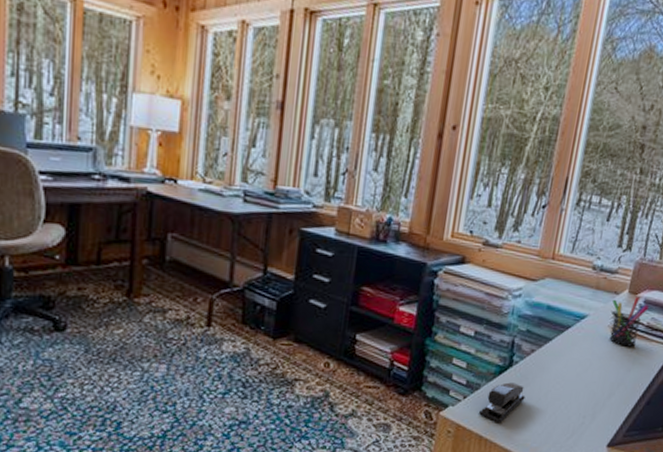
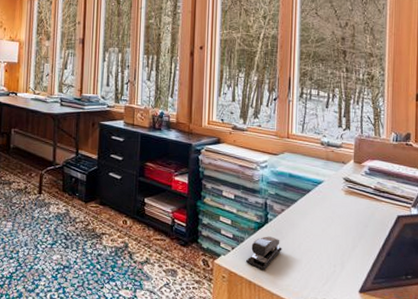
pen holder: present [609,296,650,347] -> none [342,165,374,207]

